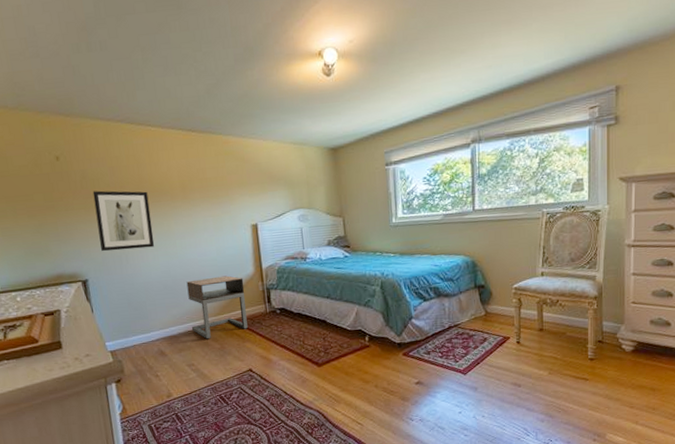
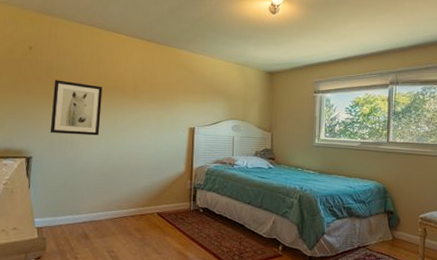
nightstand: present [186,275,248,340] -> none [119,170,174,229]

